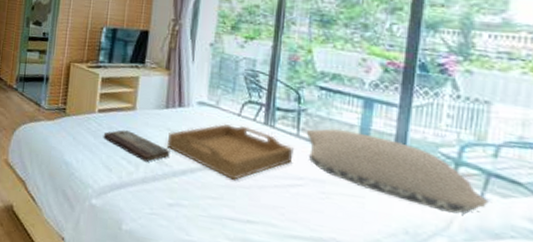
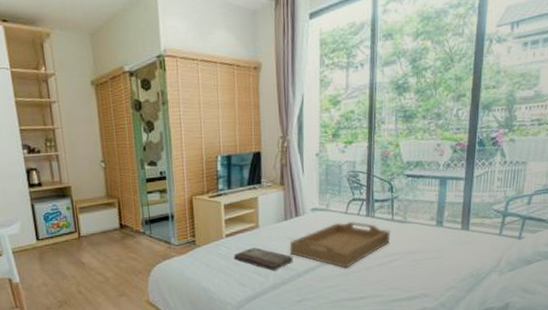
pillow: present [306,129,492,214] -> none [398,207,526,254]

